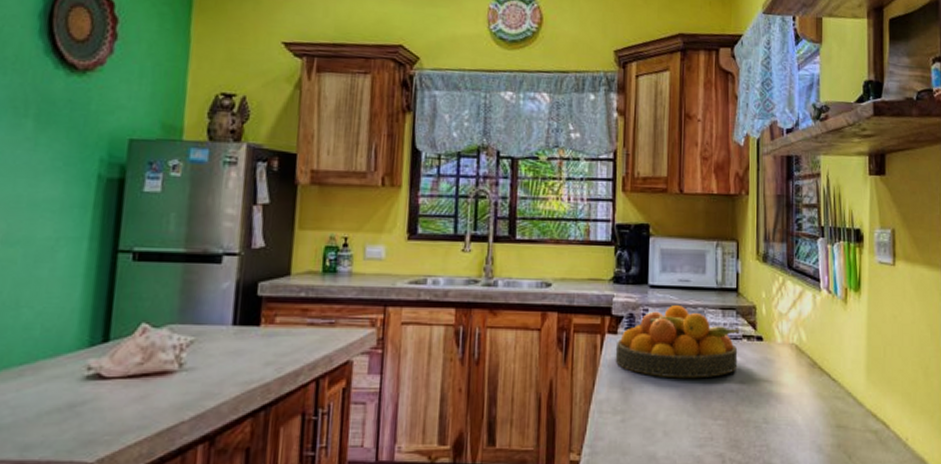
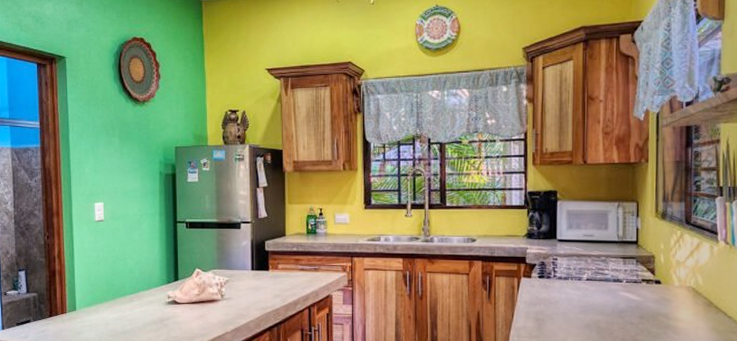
fruit bowl: present [615,305,740,379] -> none [530,255,639,313]

